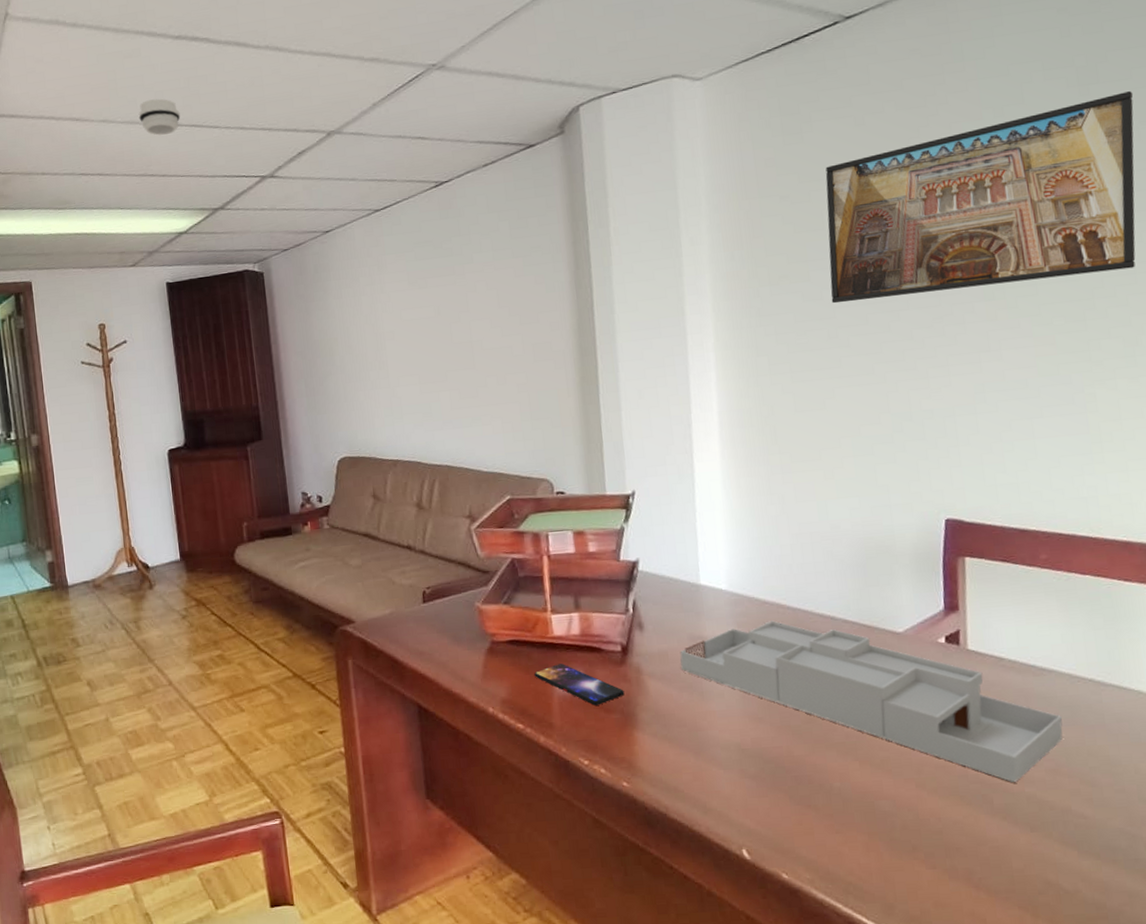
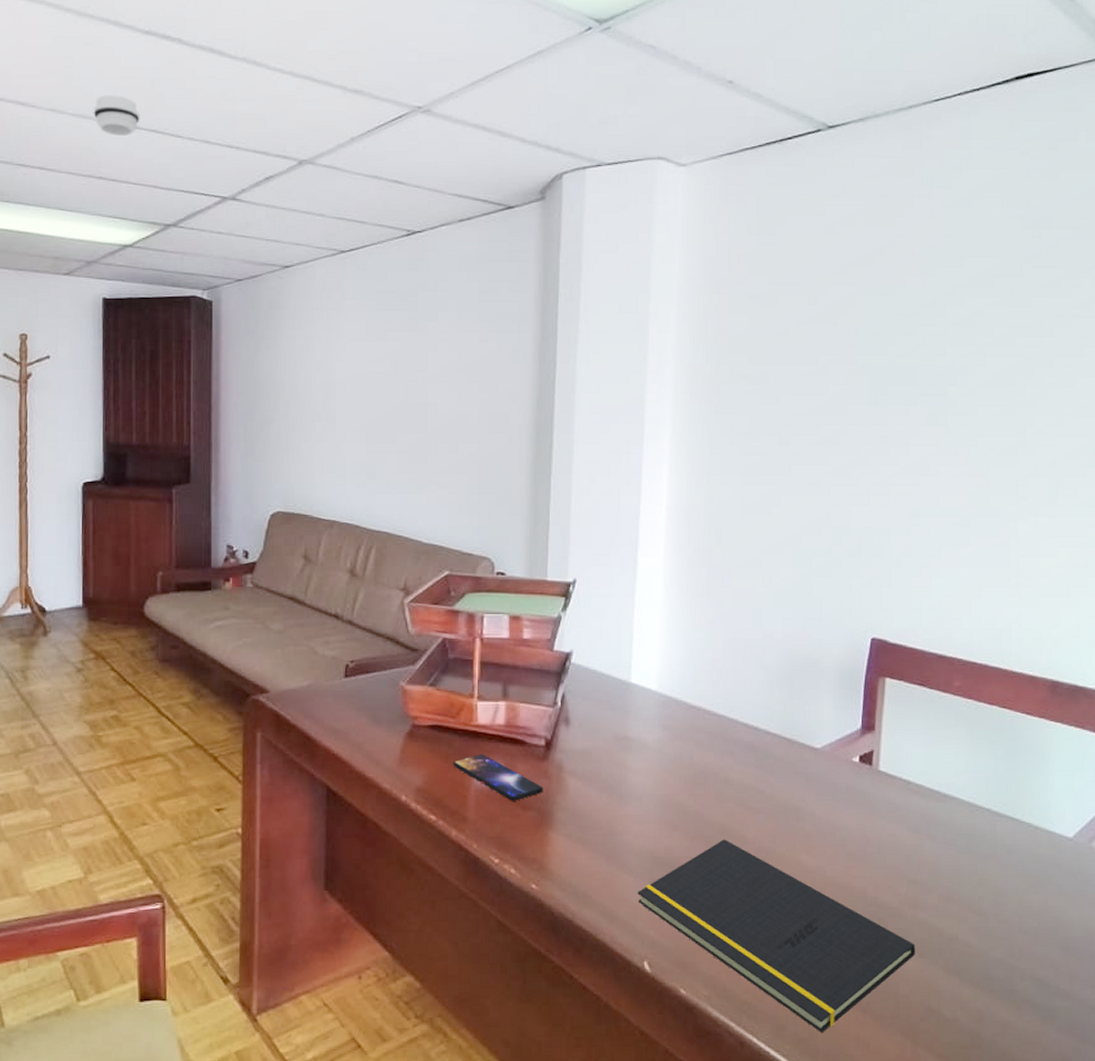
desk organizer: present [680,620,1063,782] -> none [603,726,958,907]
notepad: none [728,727,1027,911] -> present [637,839,916,1034]
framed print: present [825,91,1136,304] -> none [787,240,1079,411]

